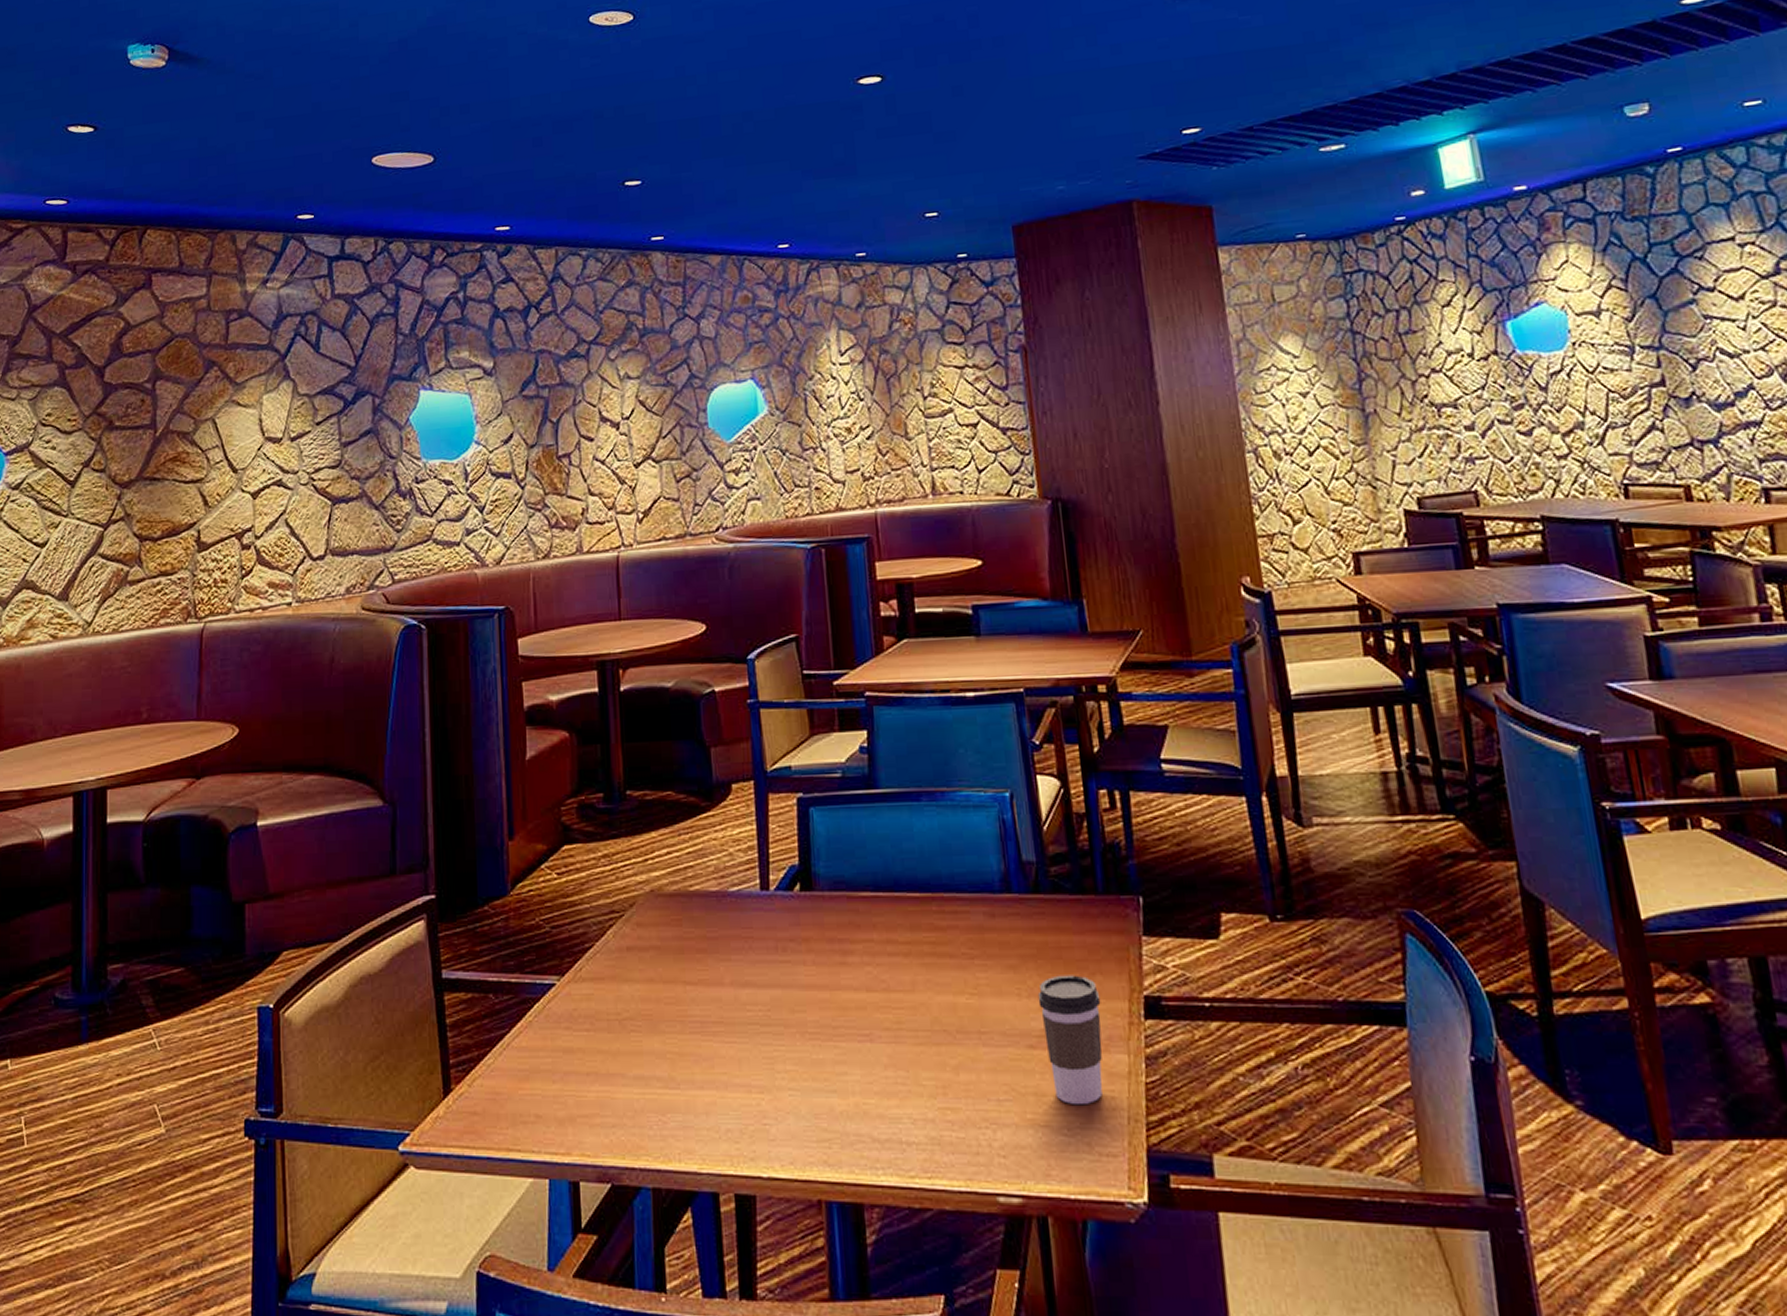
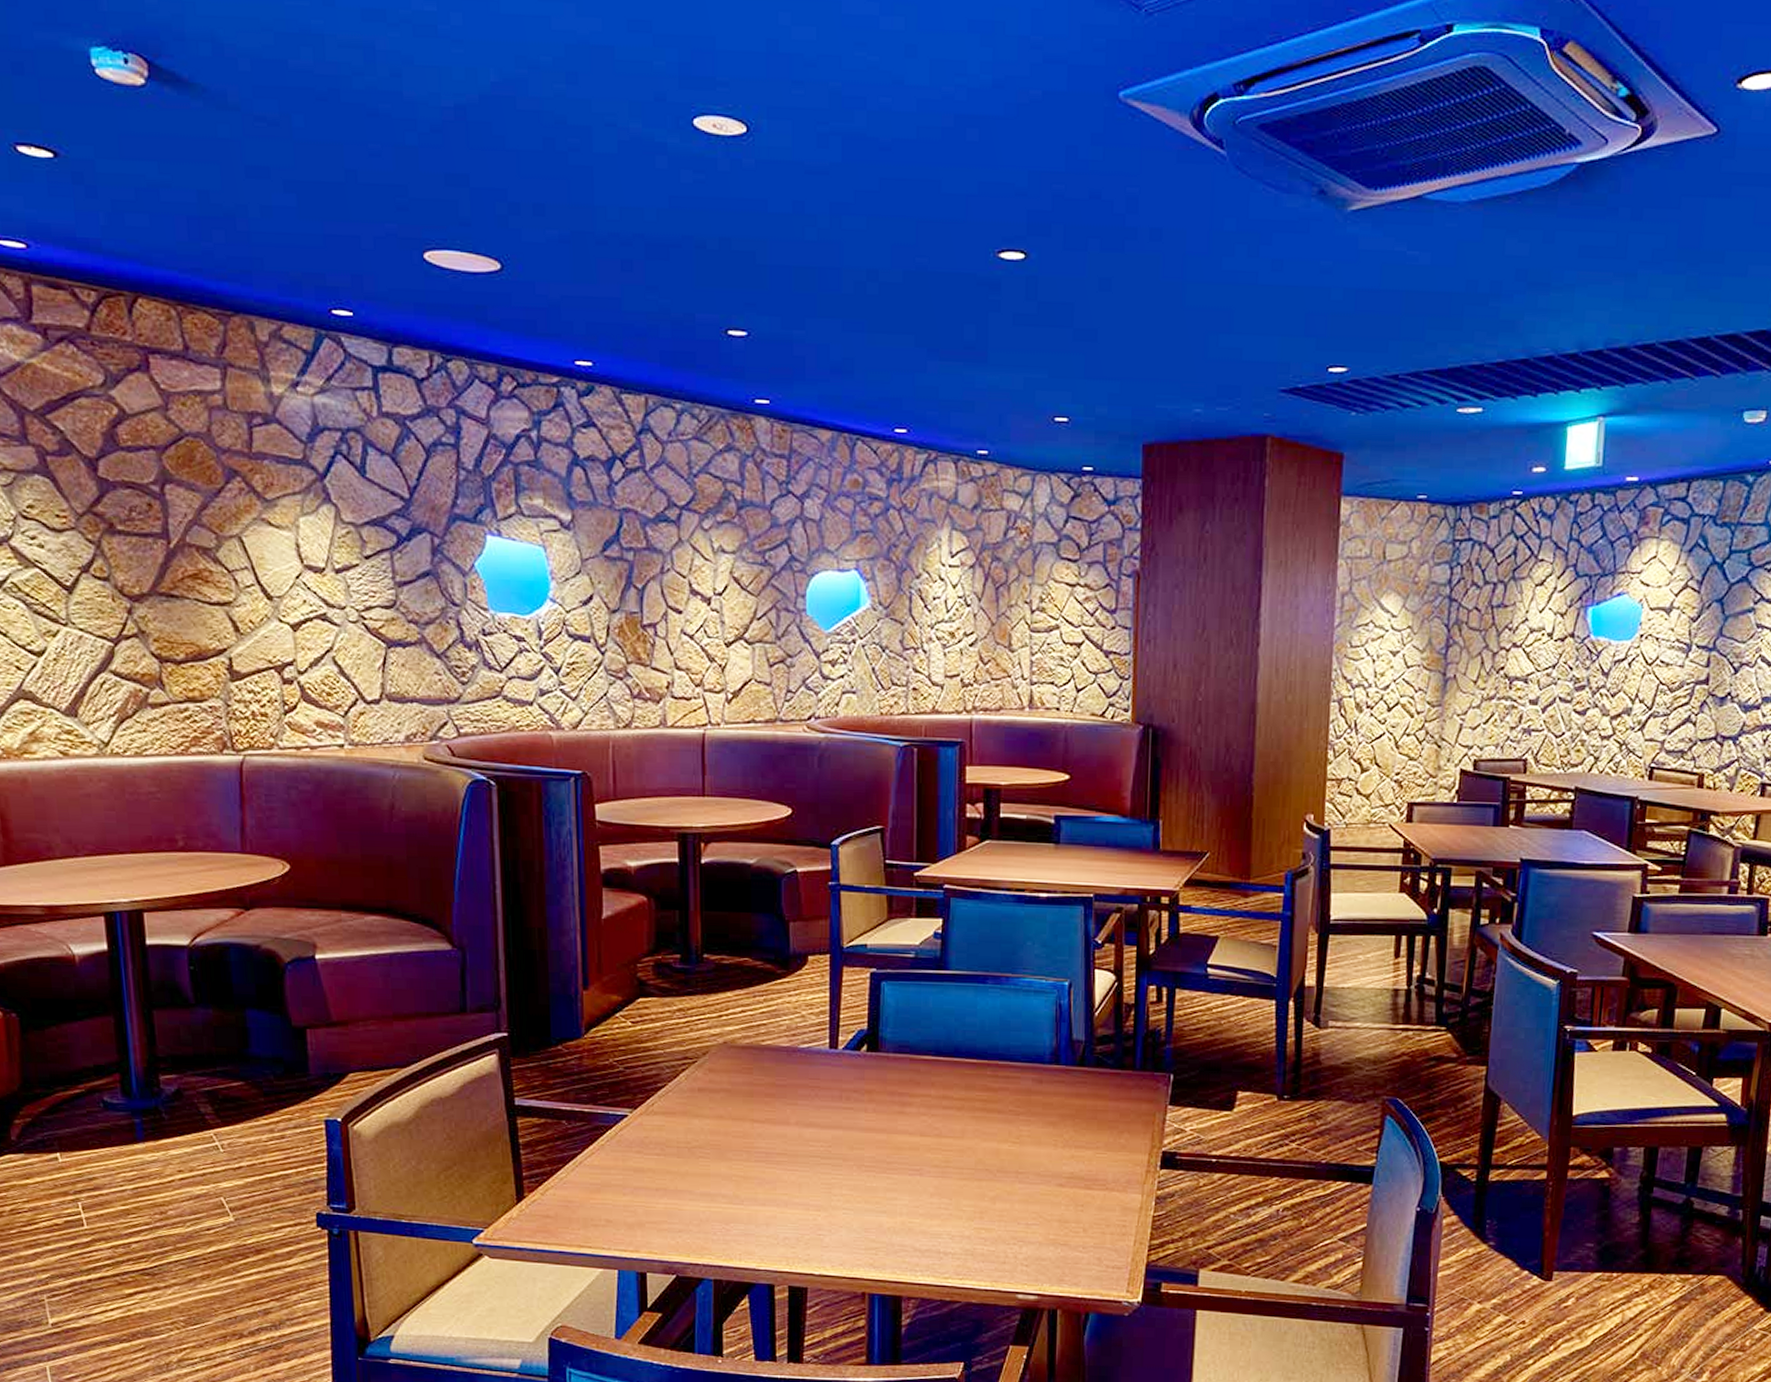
coffee cup: present [1038,975,1103,1106] -> none [1071,1132,1125,1231]

